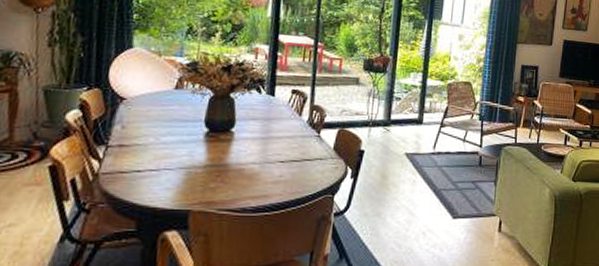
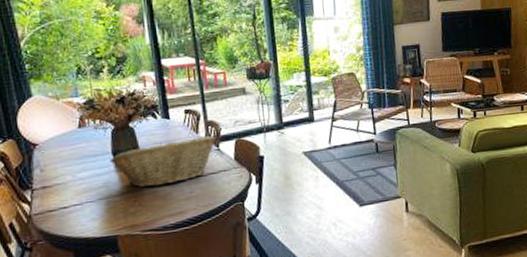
fruit basket: none [200,119,318,164] -> present [109,135,216,188]

